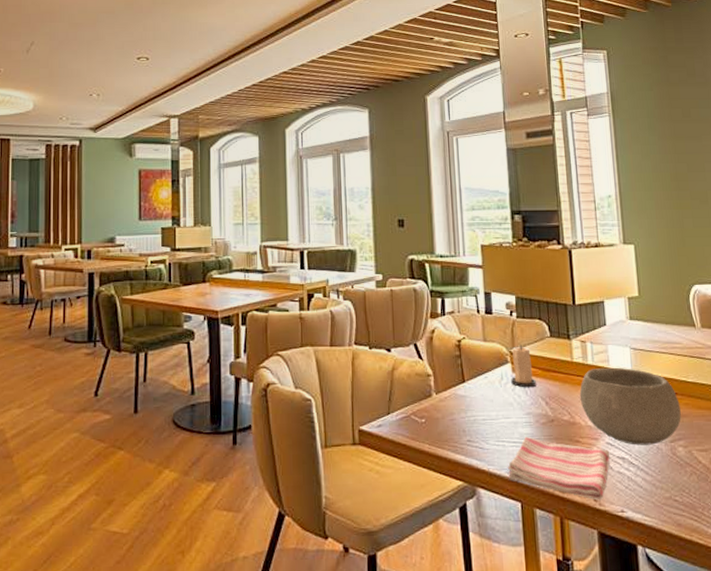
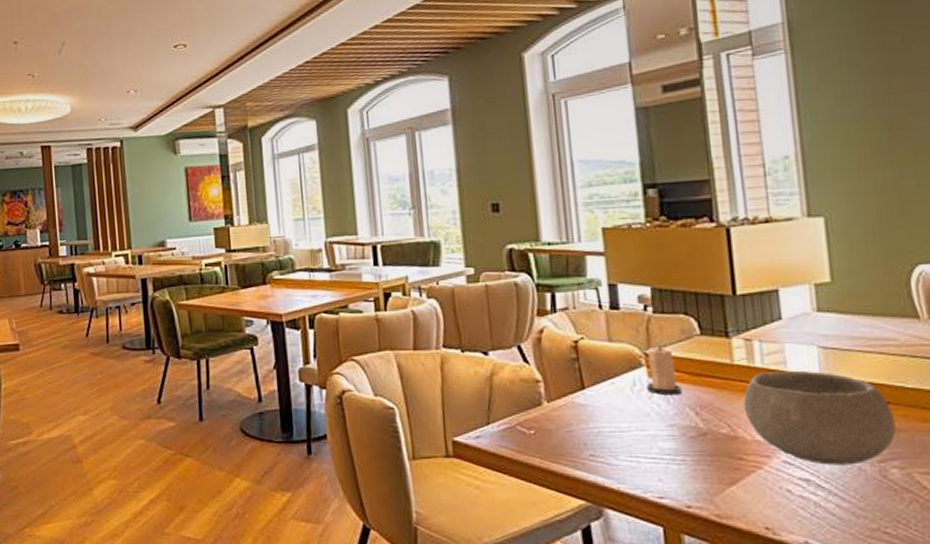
dish towel: present [507,436,610,499] -> none [643,451,789,527]

